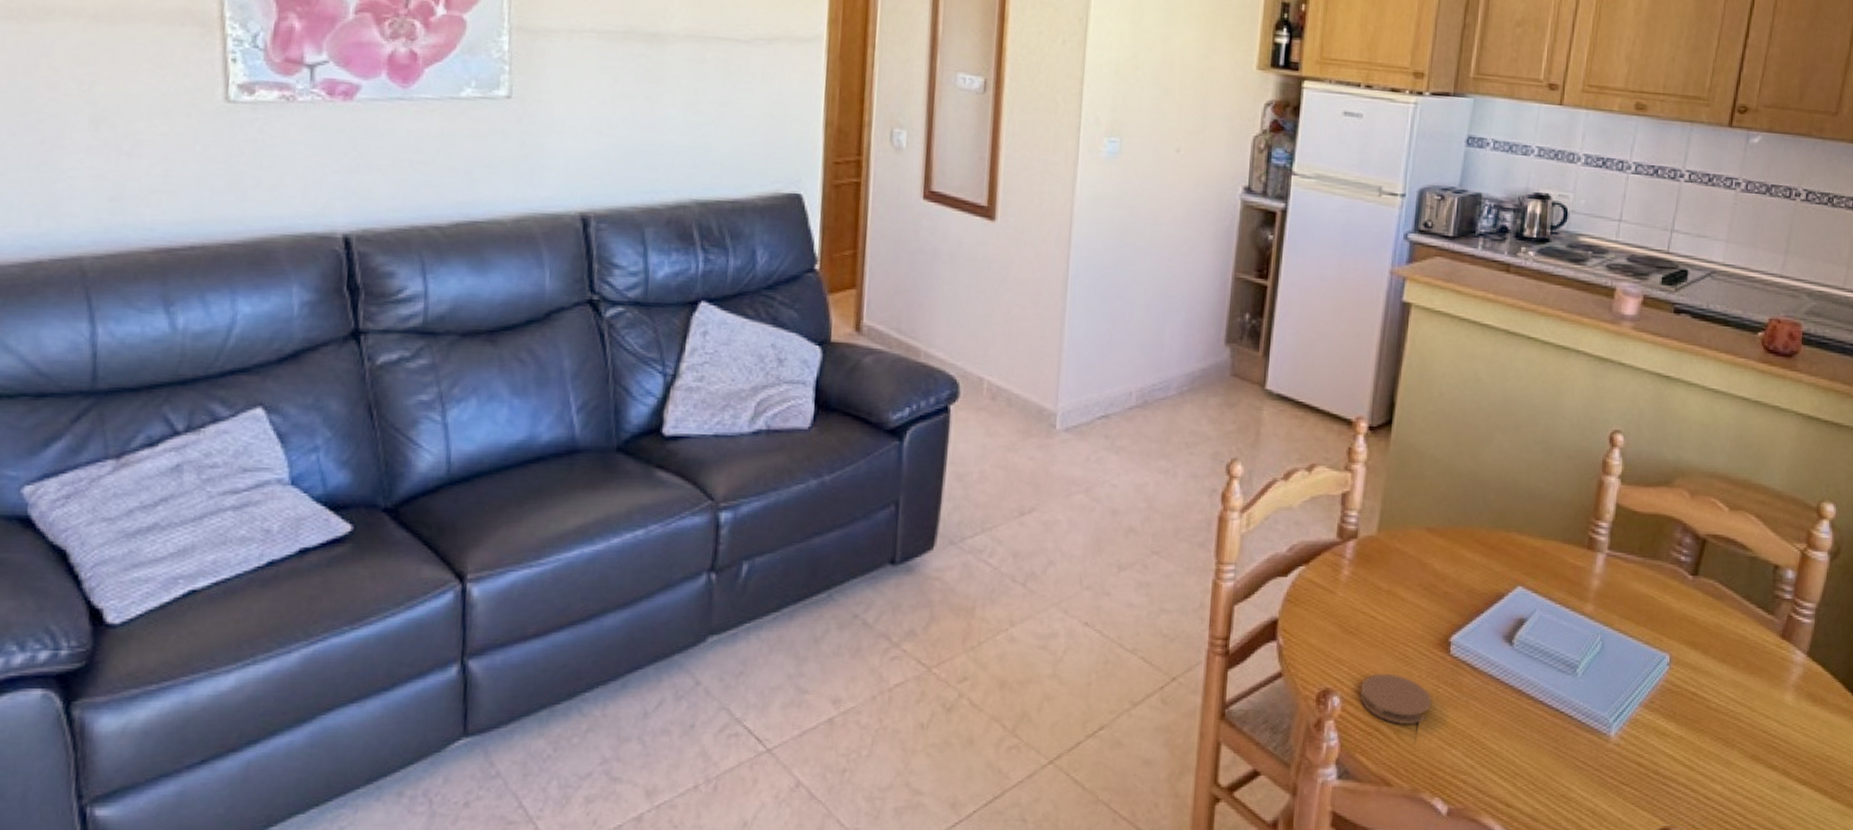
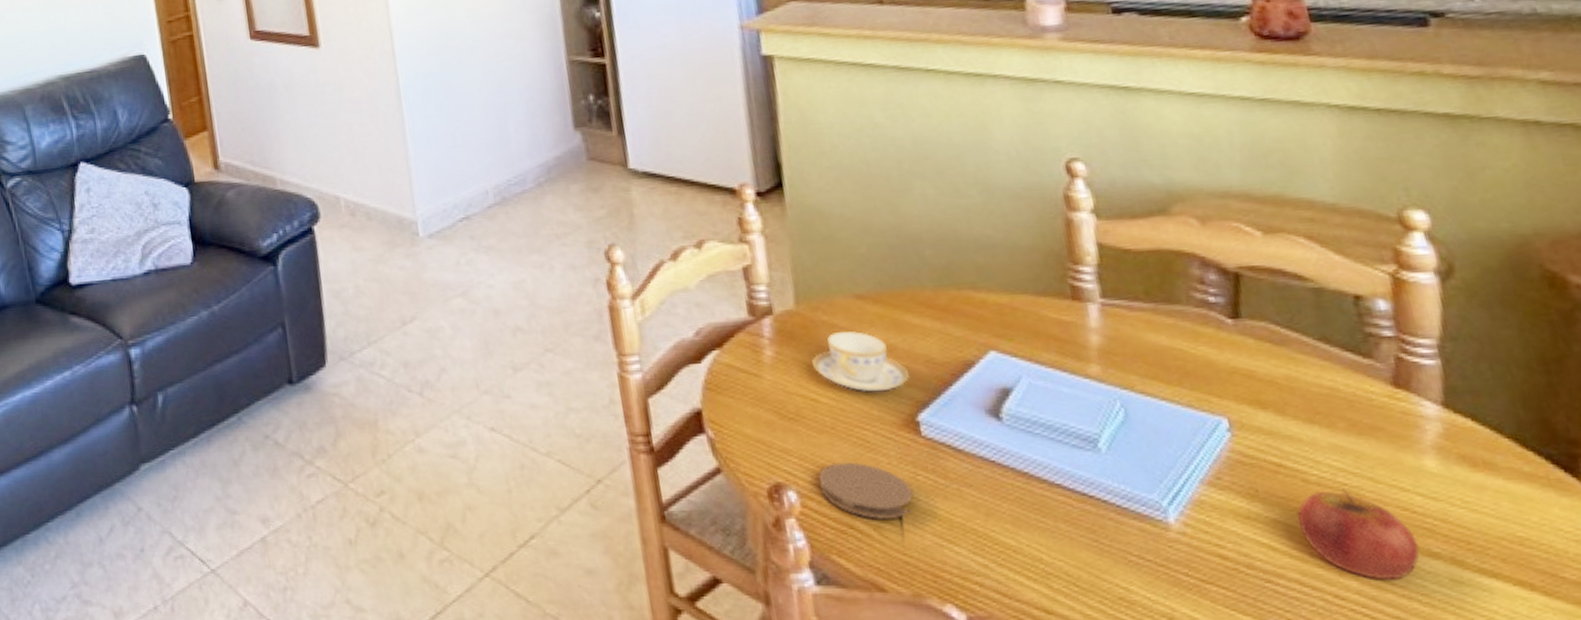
teacup: none [1379,558,1453,614] -> present [812,330,911,392]
apple: none [1695,714,1766,786] -> present [1297,488,1420,581]

